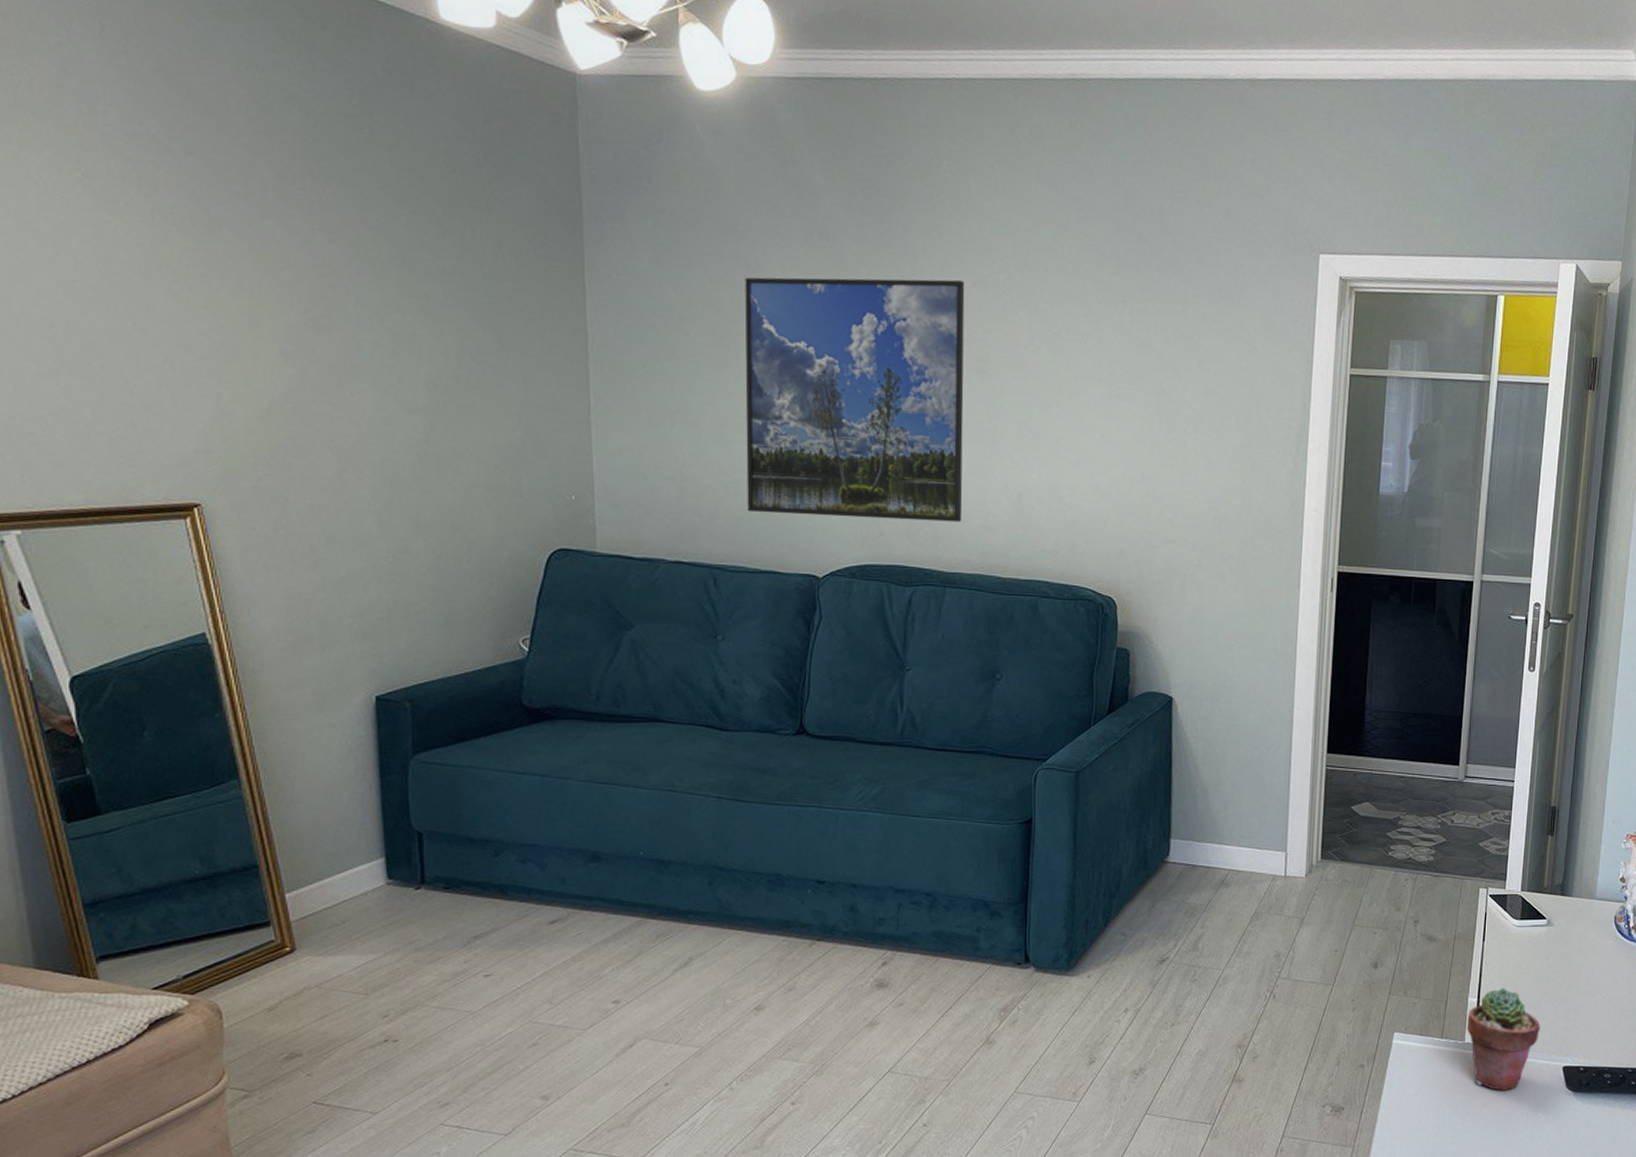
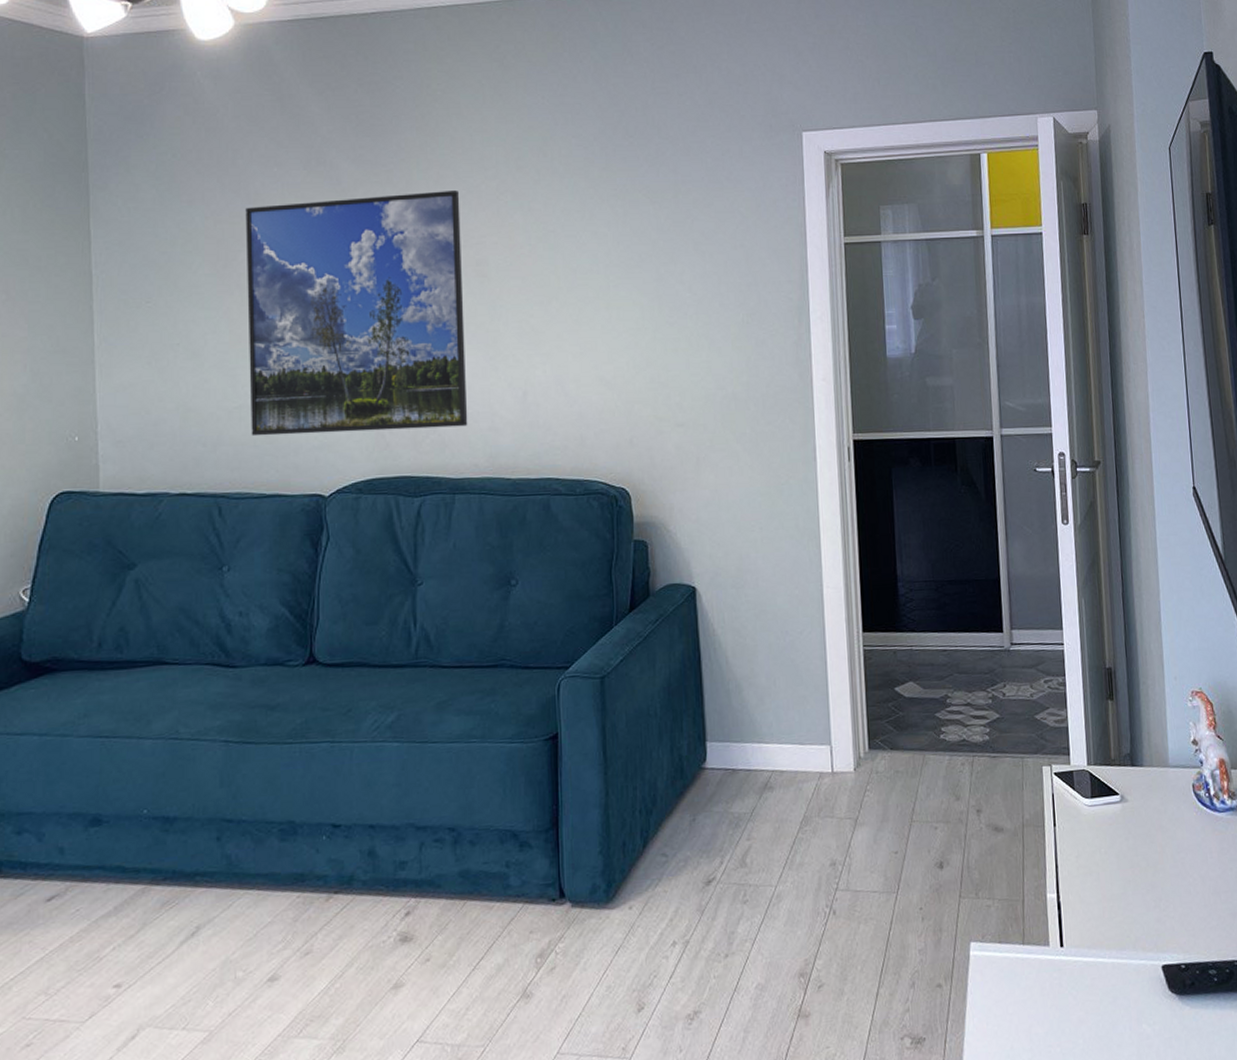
potted succulent: present [1466,987,1540,1090] -> none [1049,877,1131,1001]

